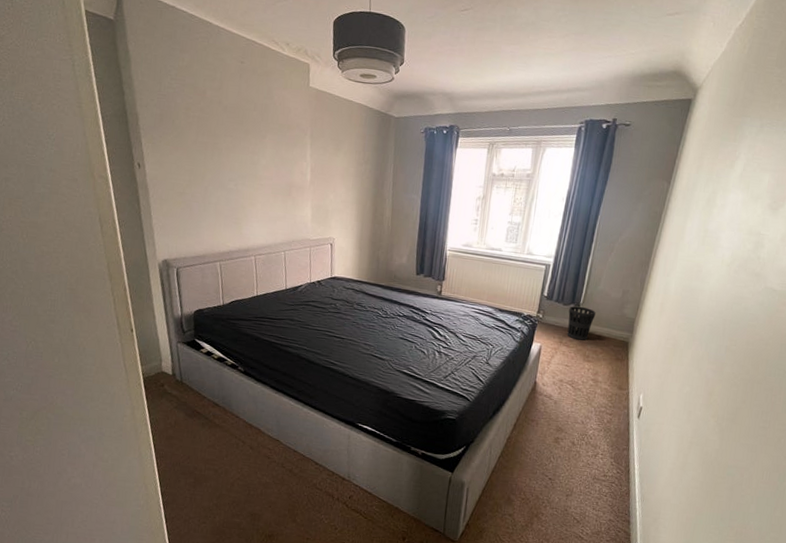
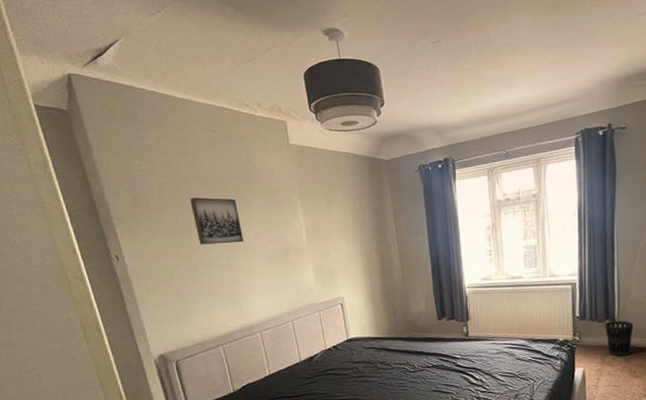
wall art: none [211,121,254,172] -> present [190,197,244,245]

